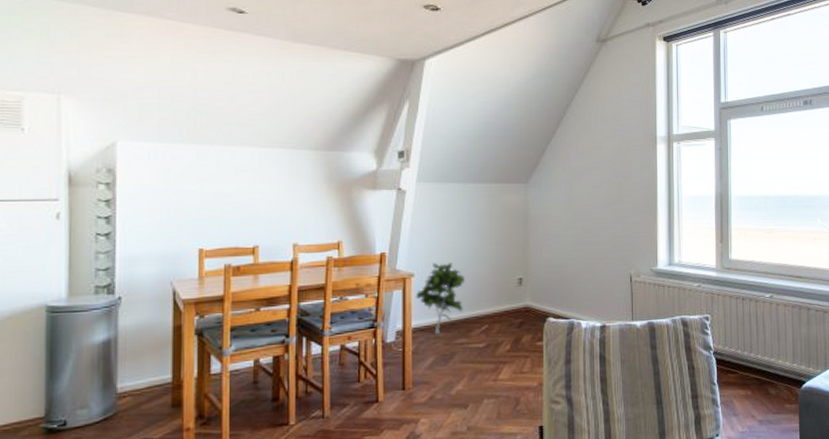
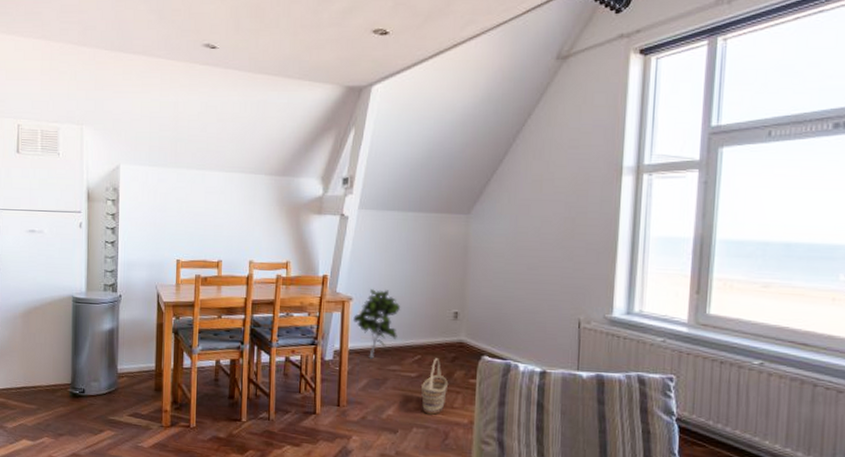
basket: none [489,325,517,383] -> present [420,358,449,415]

